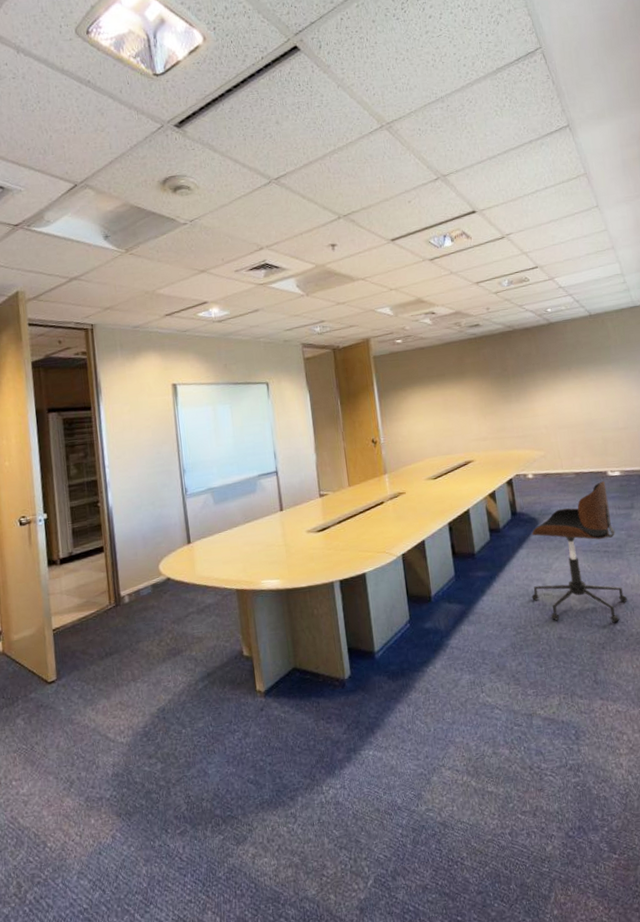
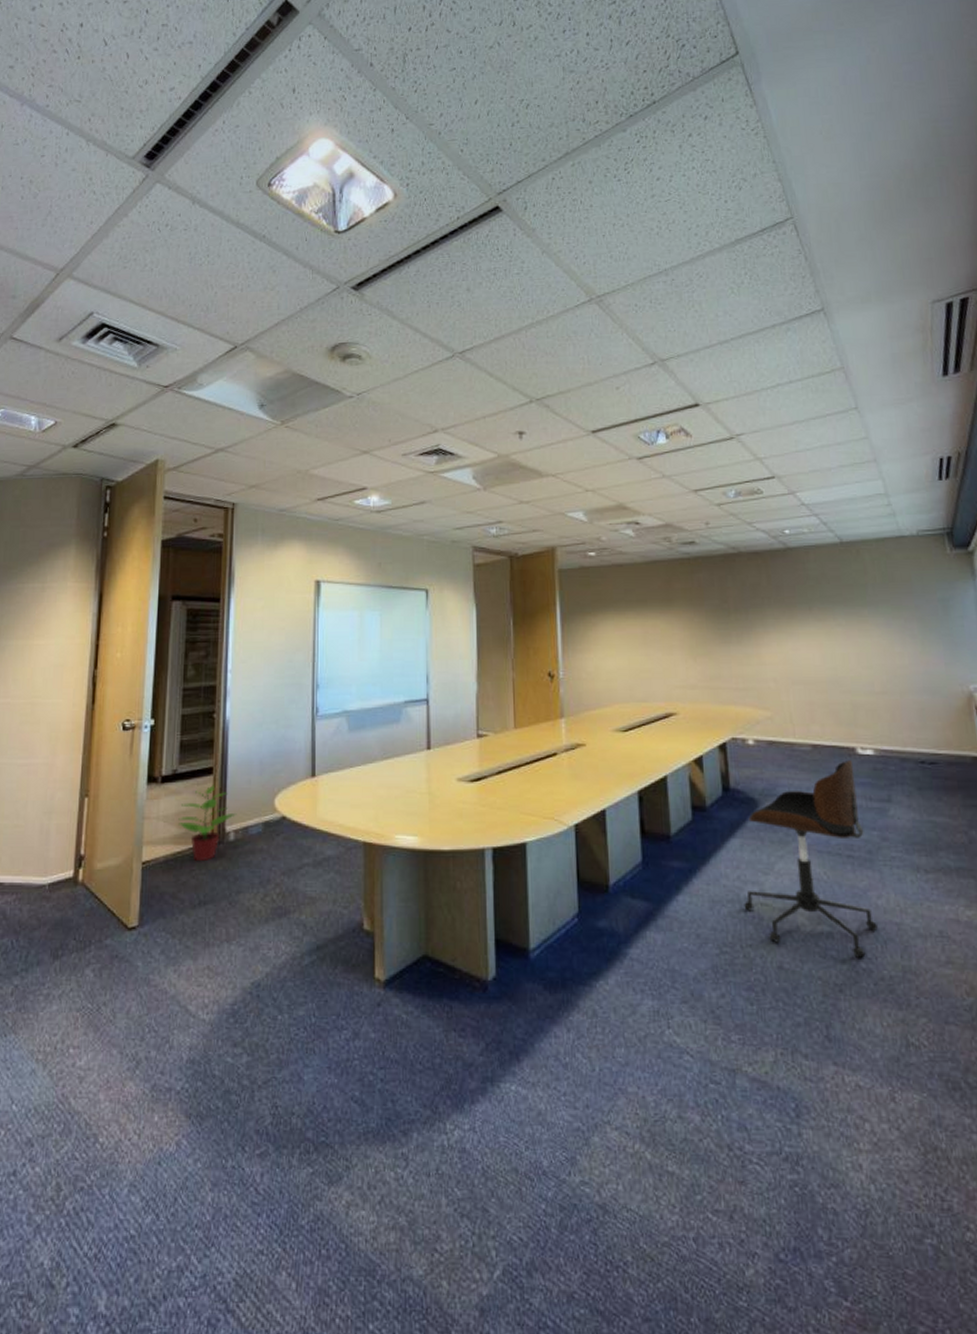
potted plant: none [79,560,129,622] -> present [178,785,237,861]

